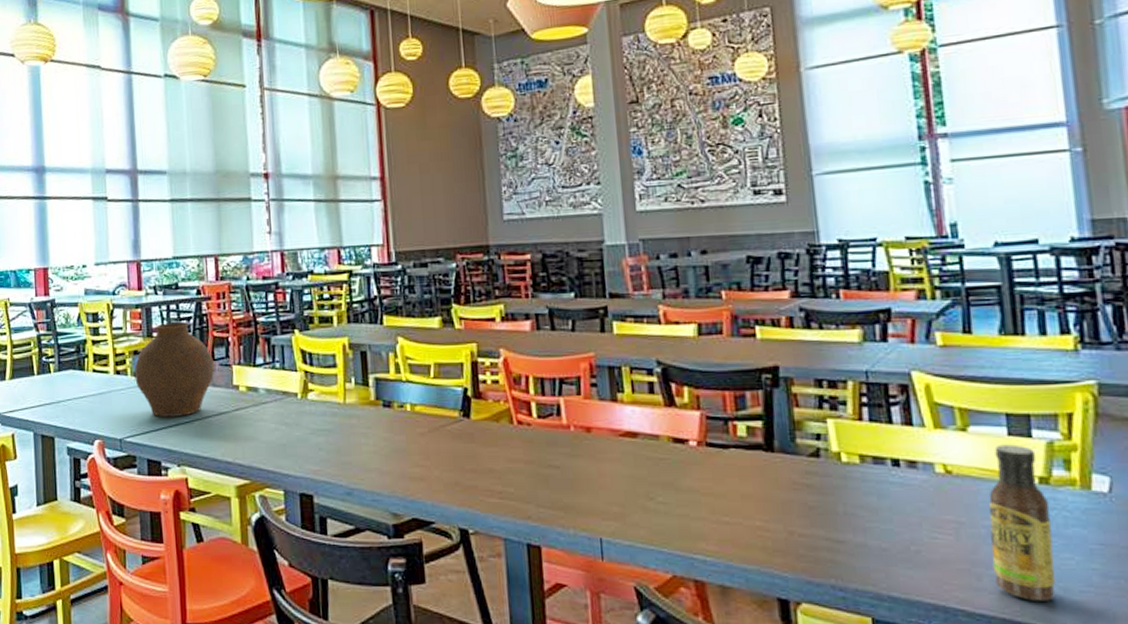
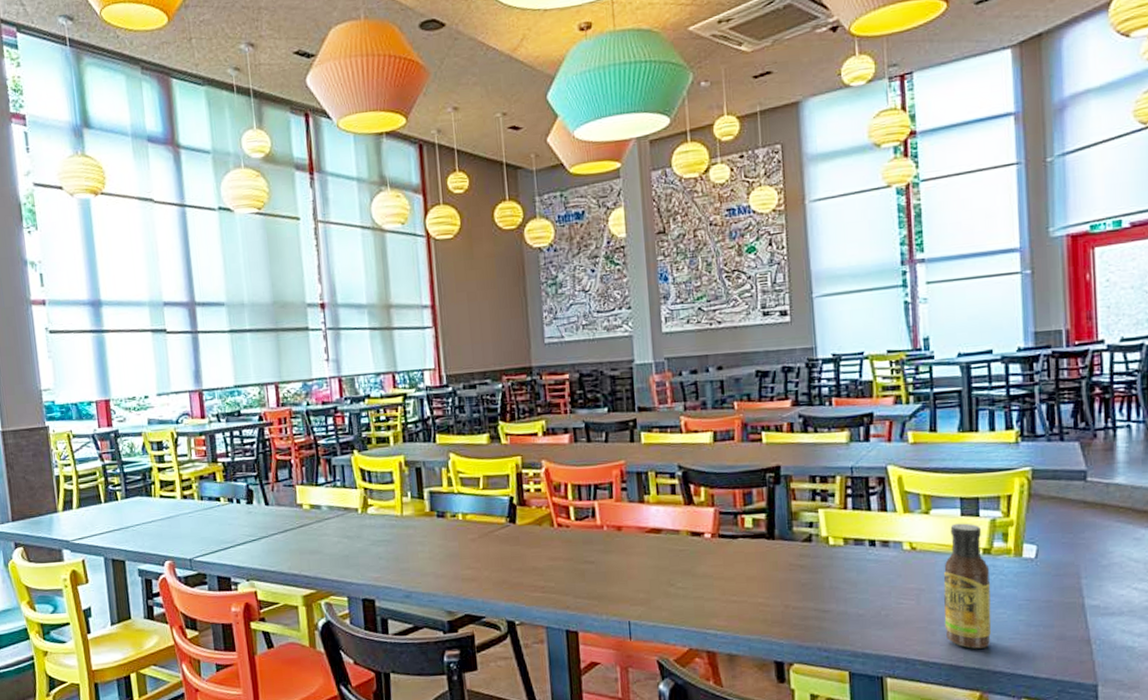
vase: present [134,322,214,418] -> none [200,447,279,537]

